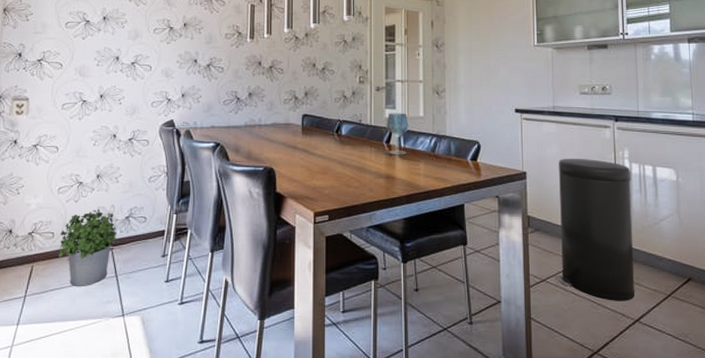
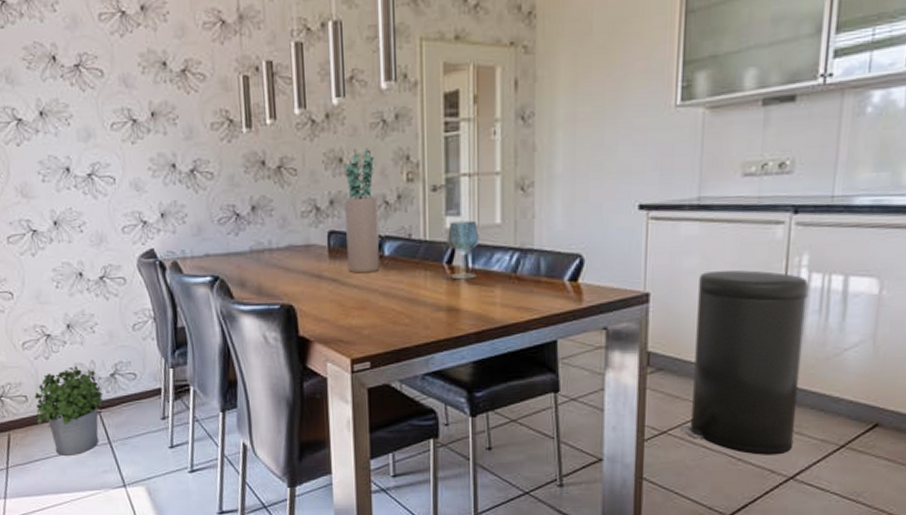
vase: none [315,58,338,147] -> present [345,148,380,274]

